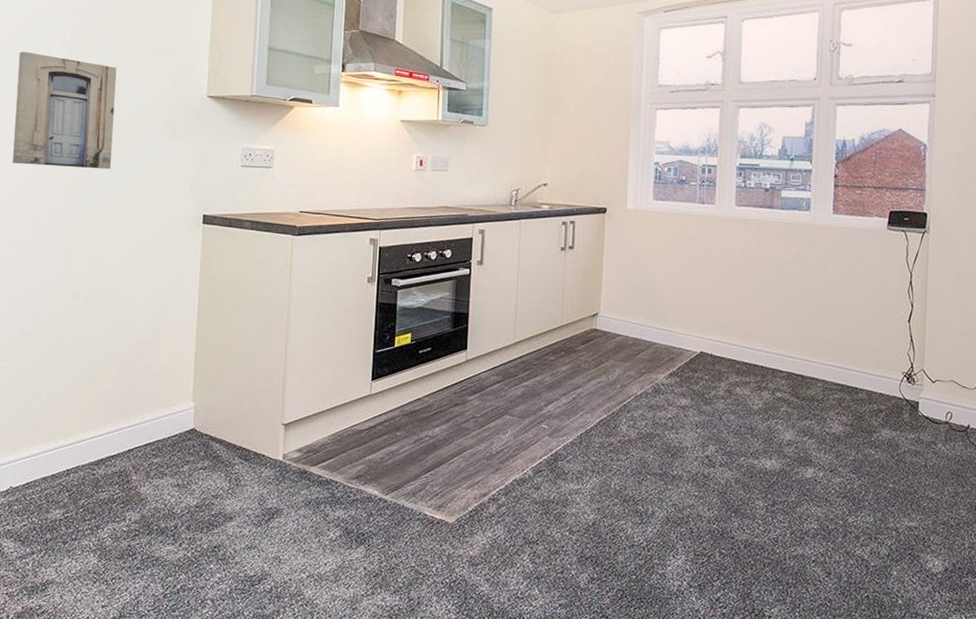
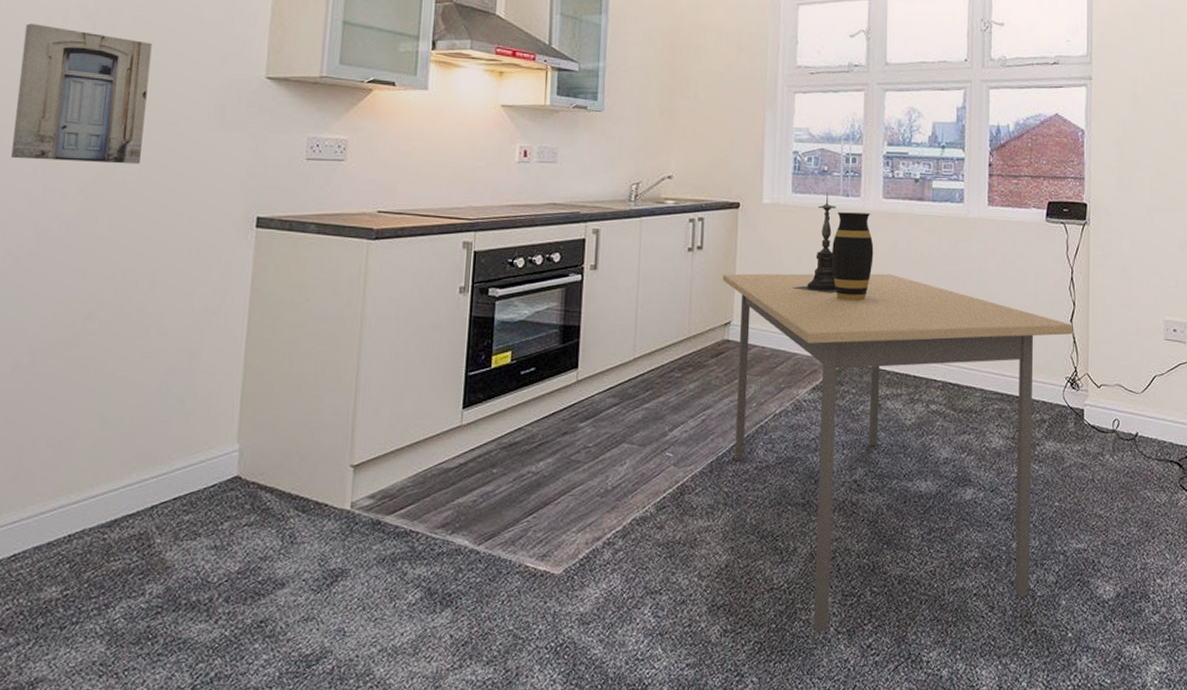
dining table: none [591,271,911,585] -> present [722,273,1073,633]
candle holder: none [653,199,693,291] -> present [793,192,837,294]
vase: none [688,218,727,298] -> present [832,212,874,301]

